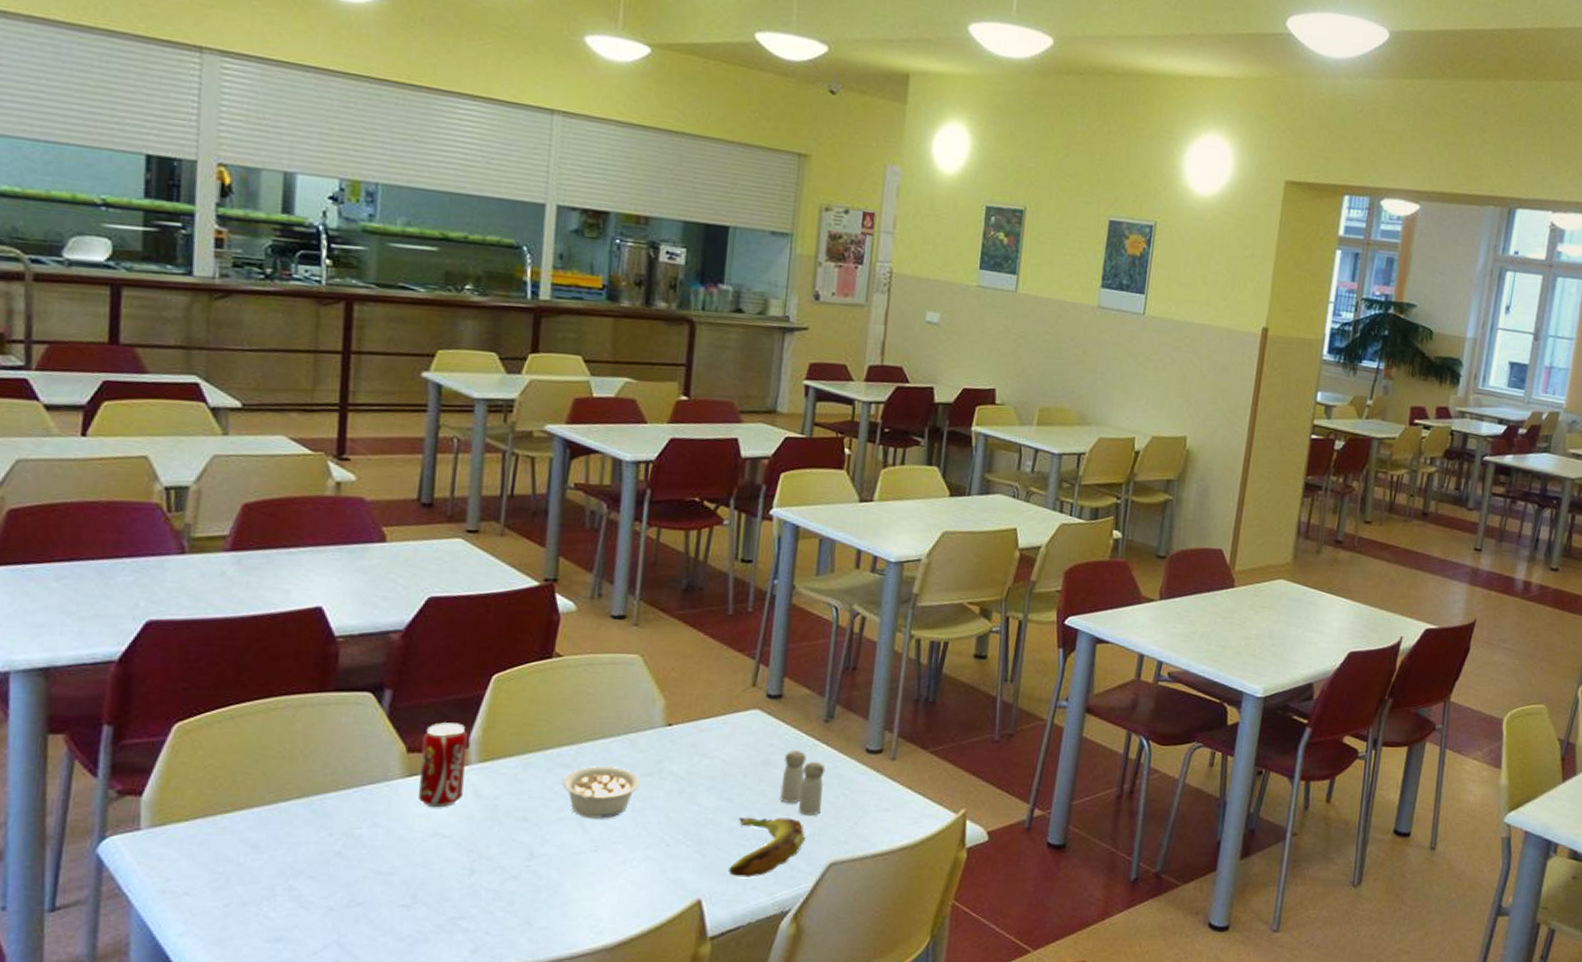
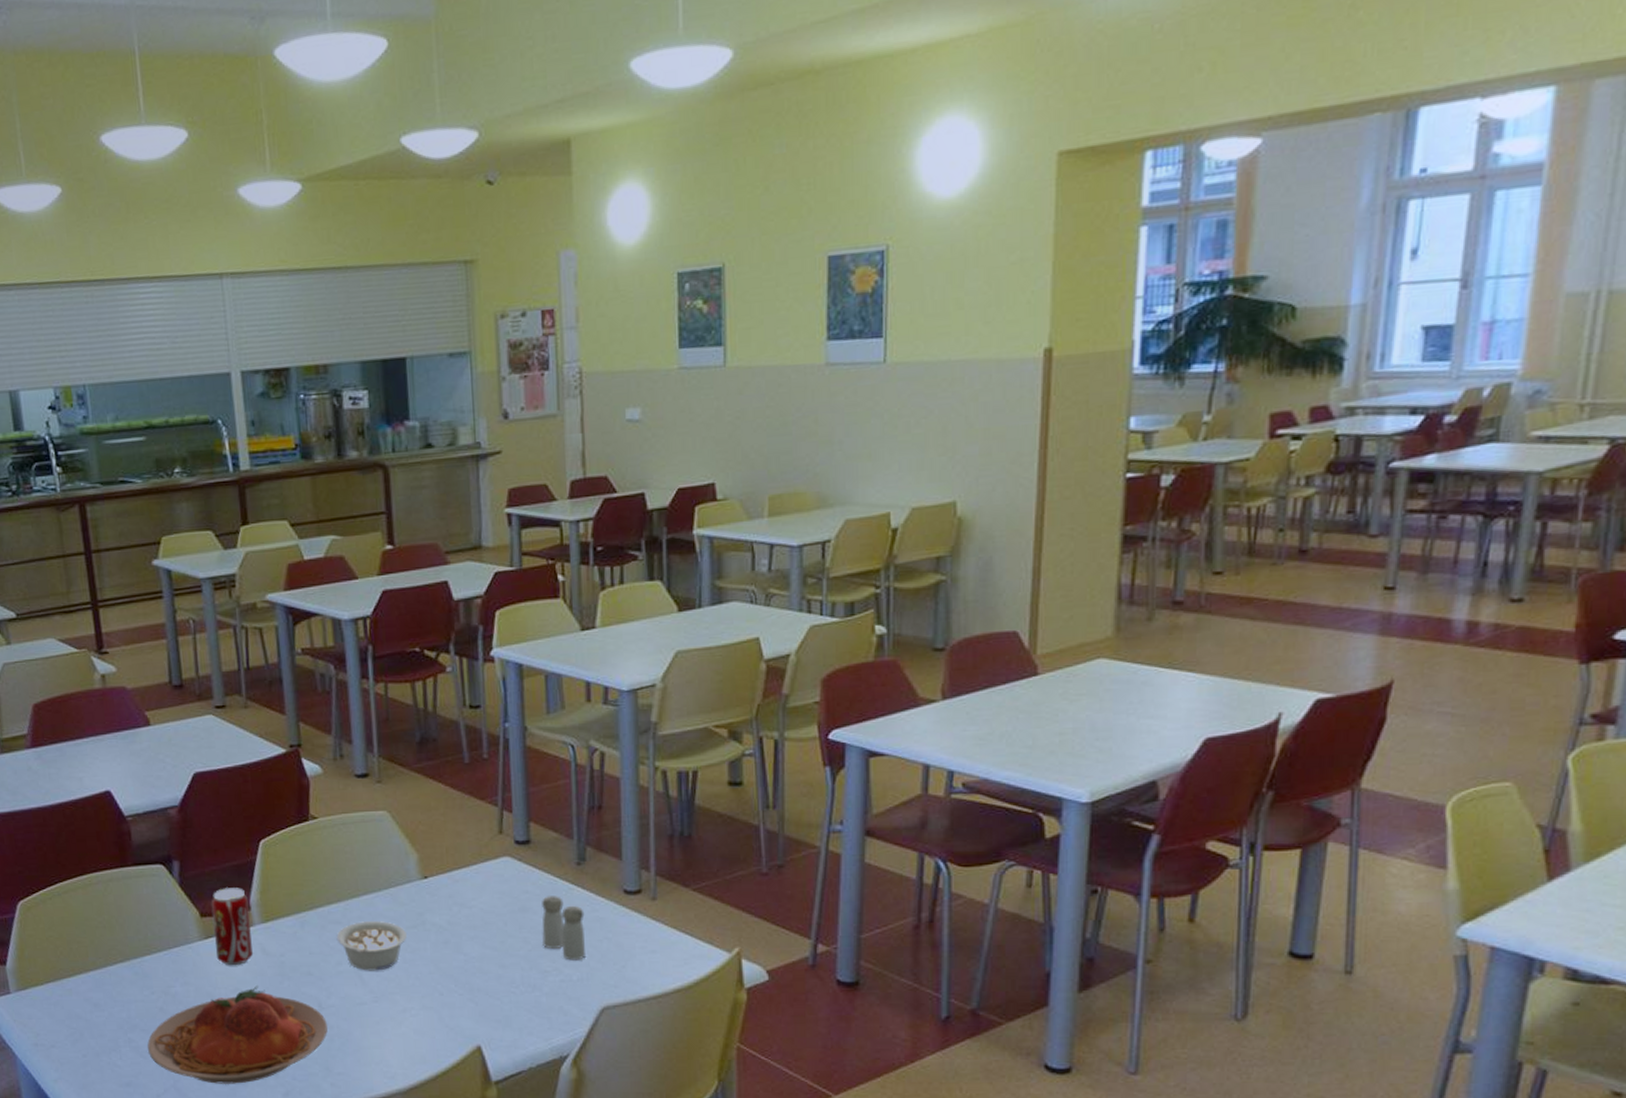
plate: none [312,830,536,939] -> present [147,986,328,1084]
banana: present [728,817,805,878] -> none [502,963,574,1024]

